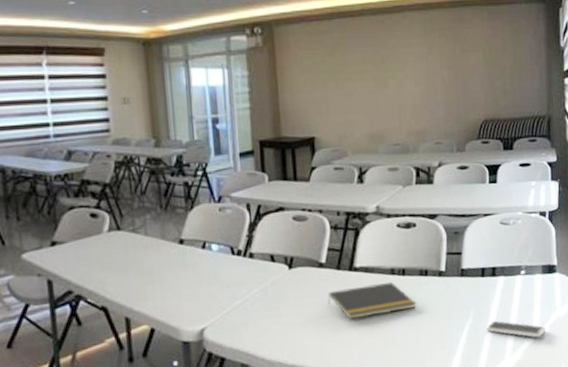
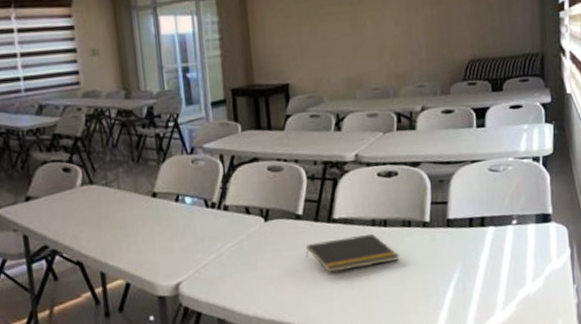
smartphone: present [486,320,547,338] -> none [475,273,541,292]

